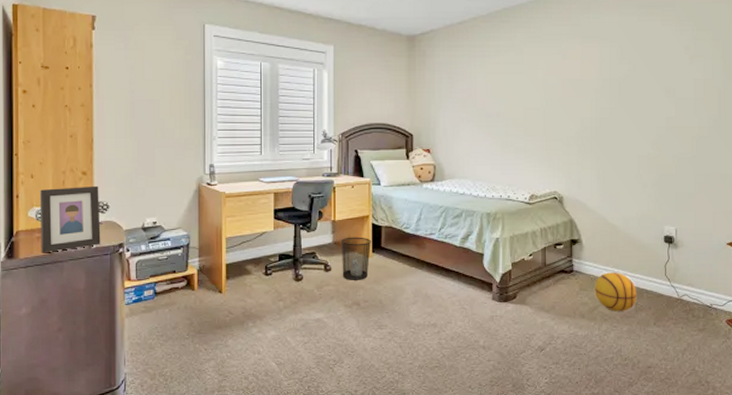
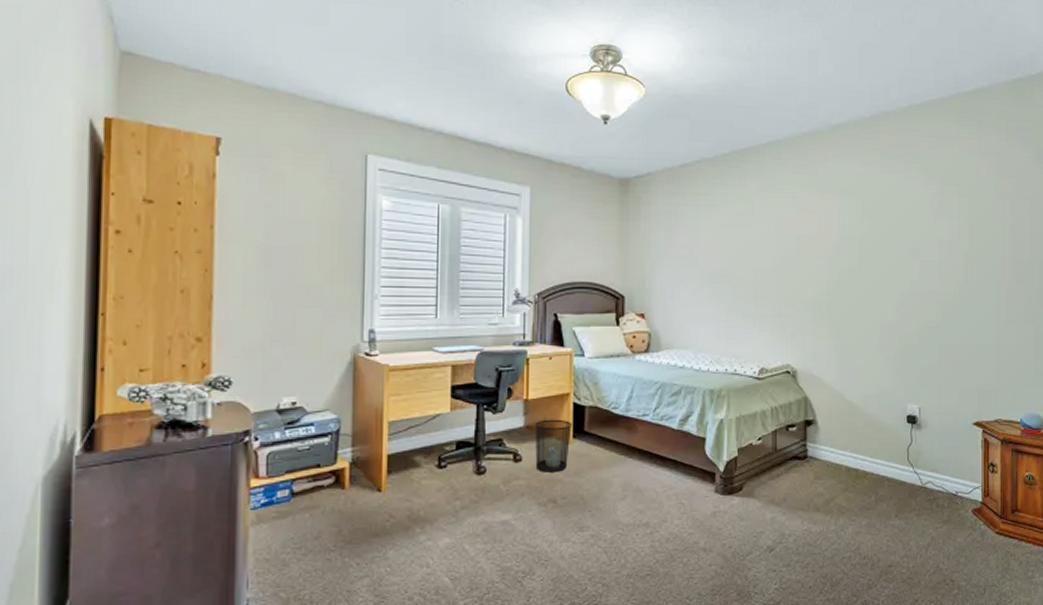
picture frame: present [39,185,101,253] -> none [134,355,220,444]
basketball: present [595,272,637,311] -> none [831,457,877,503]

